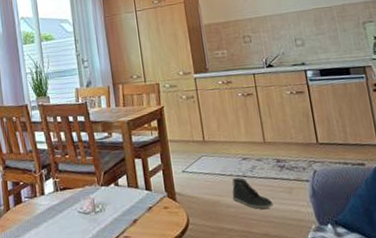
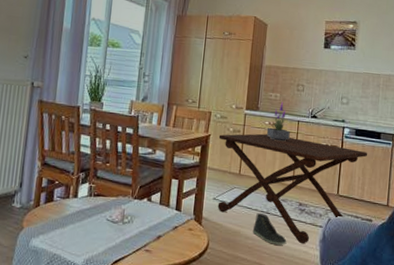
side table: none [172,91,340,203] -> present [217,133,367,244]
potted plant: none [221,57,249,100] -> present [266,101,290,142]

